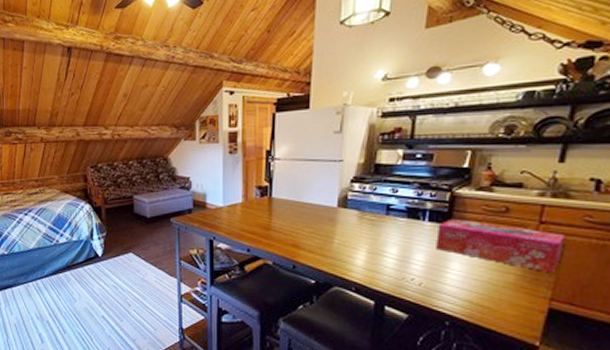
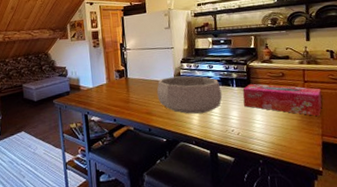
decorative bowl: none [310,200,406,254] -> present [156,75,223,114]

